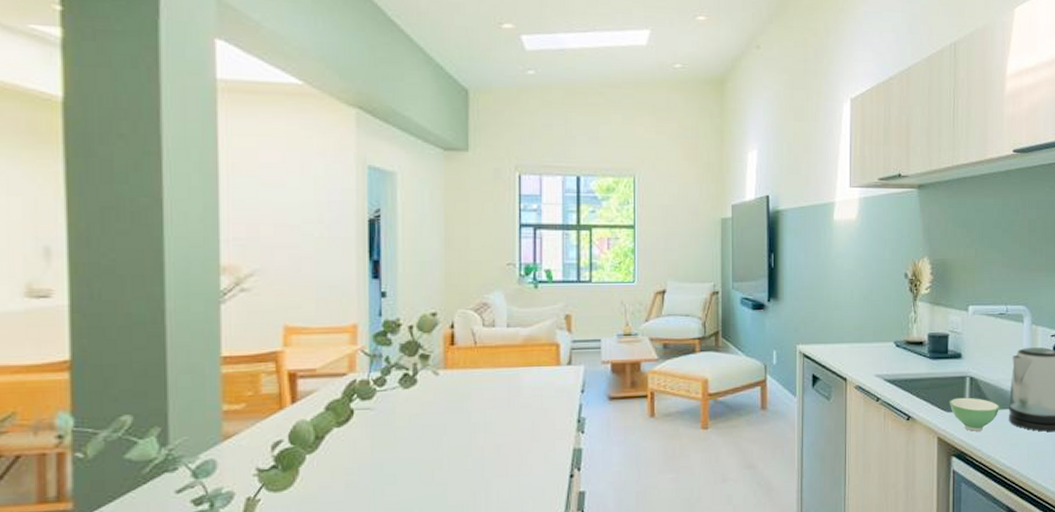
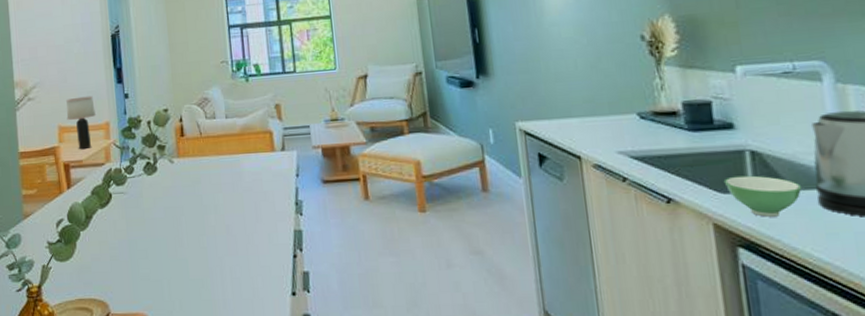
table lamp: none [297,291,339,356] -> present [65,96,96,150]

